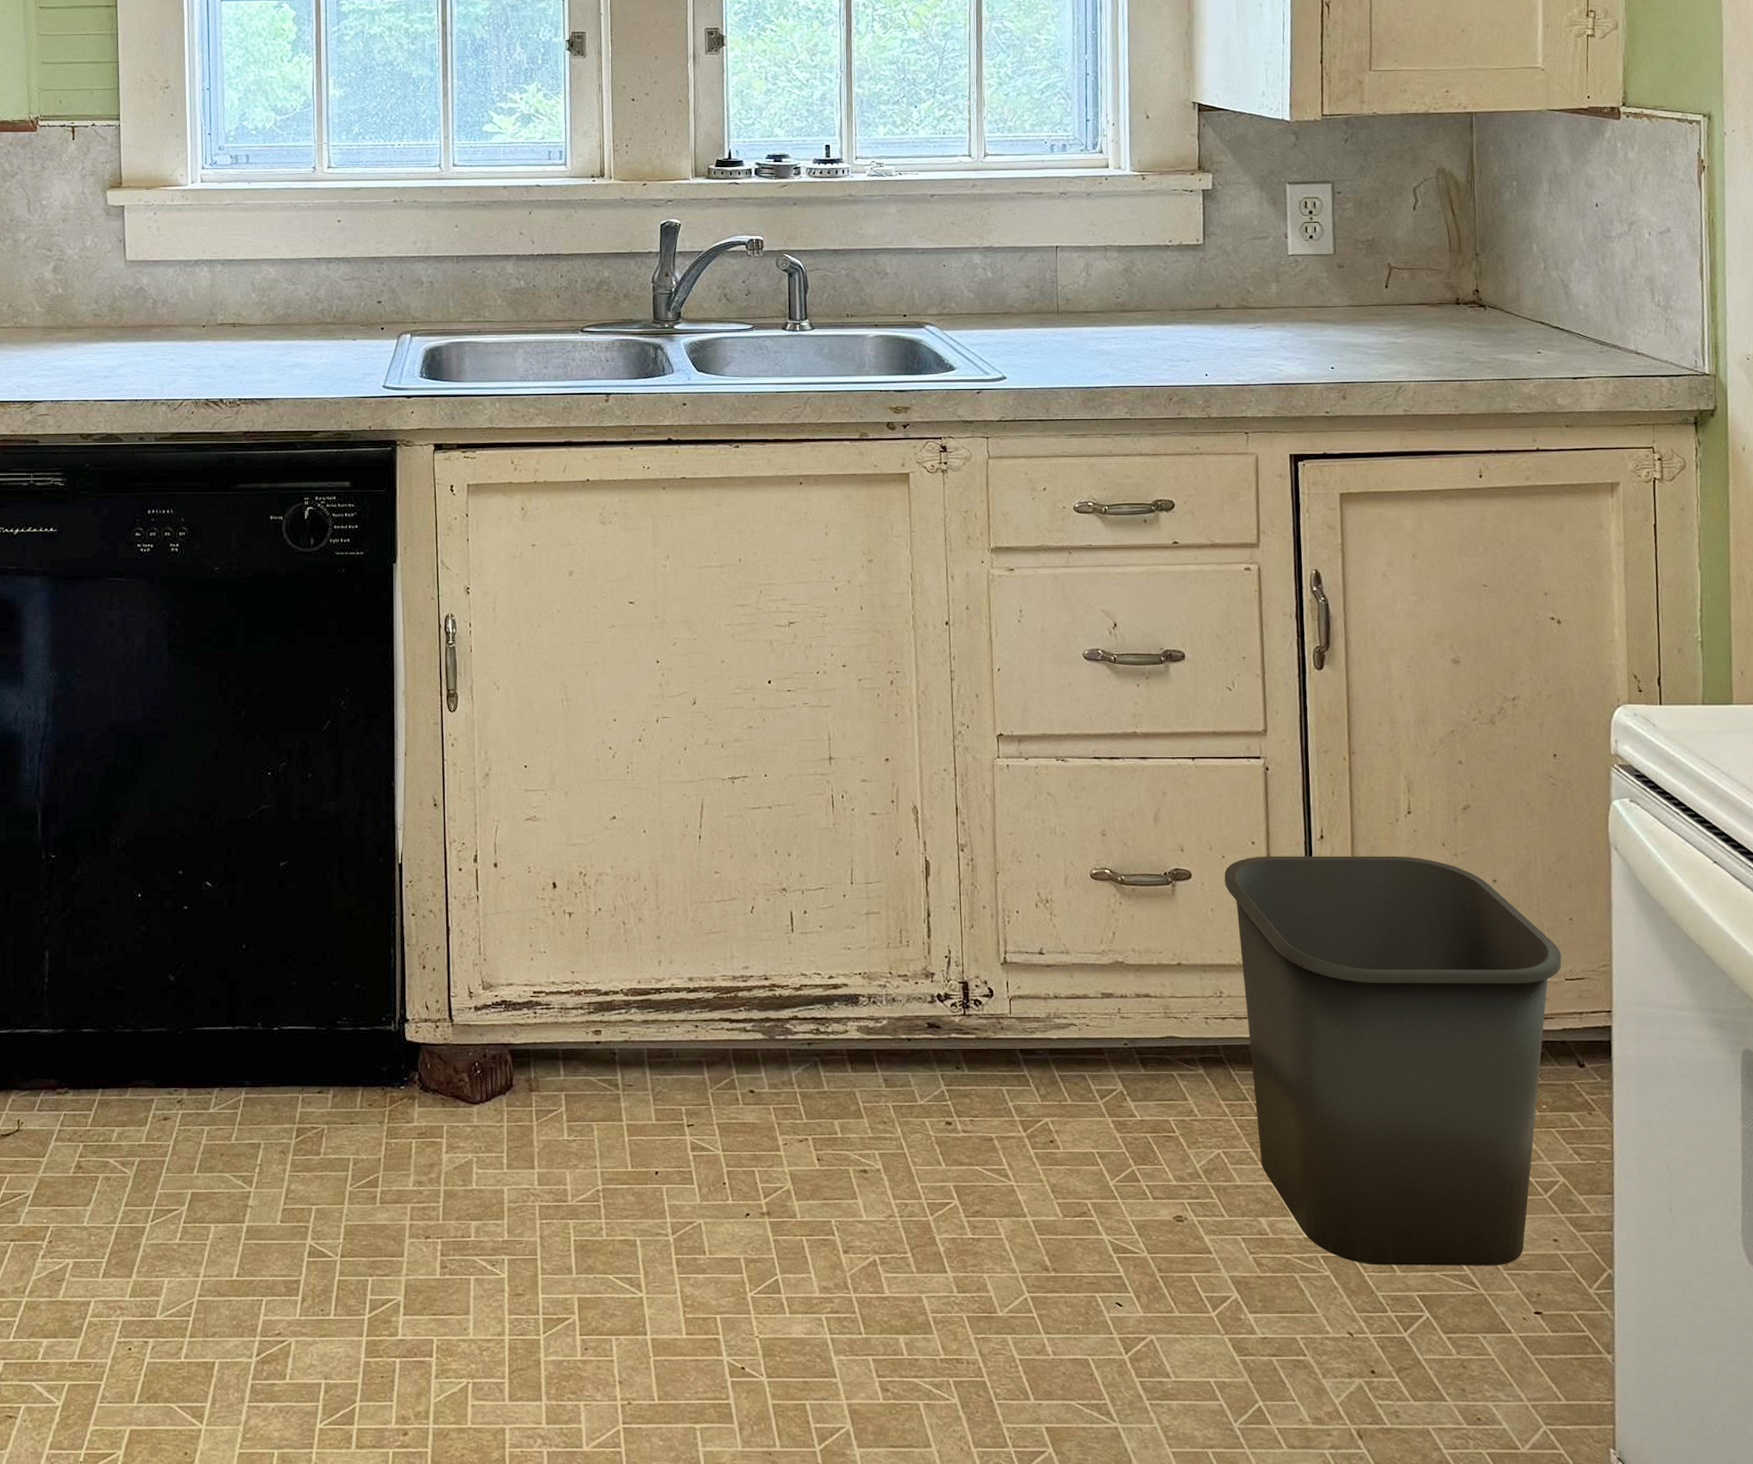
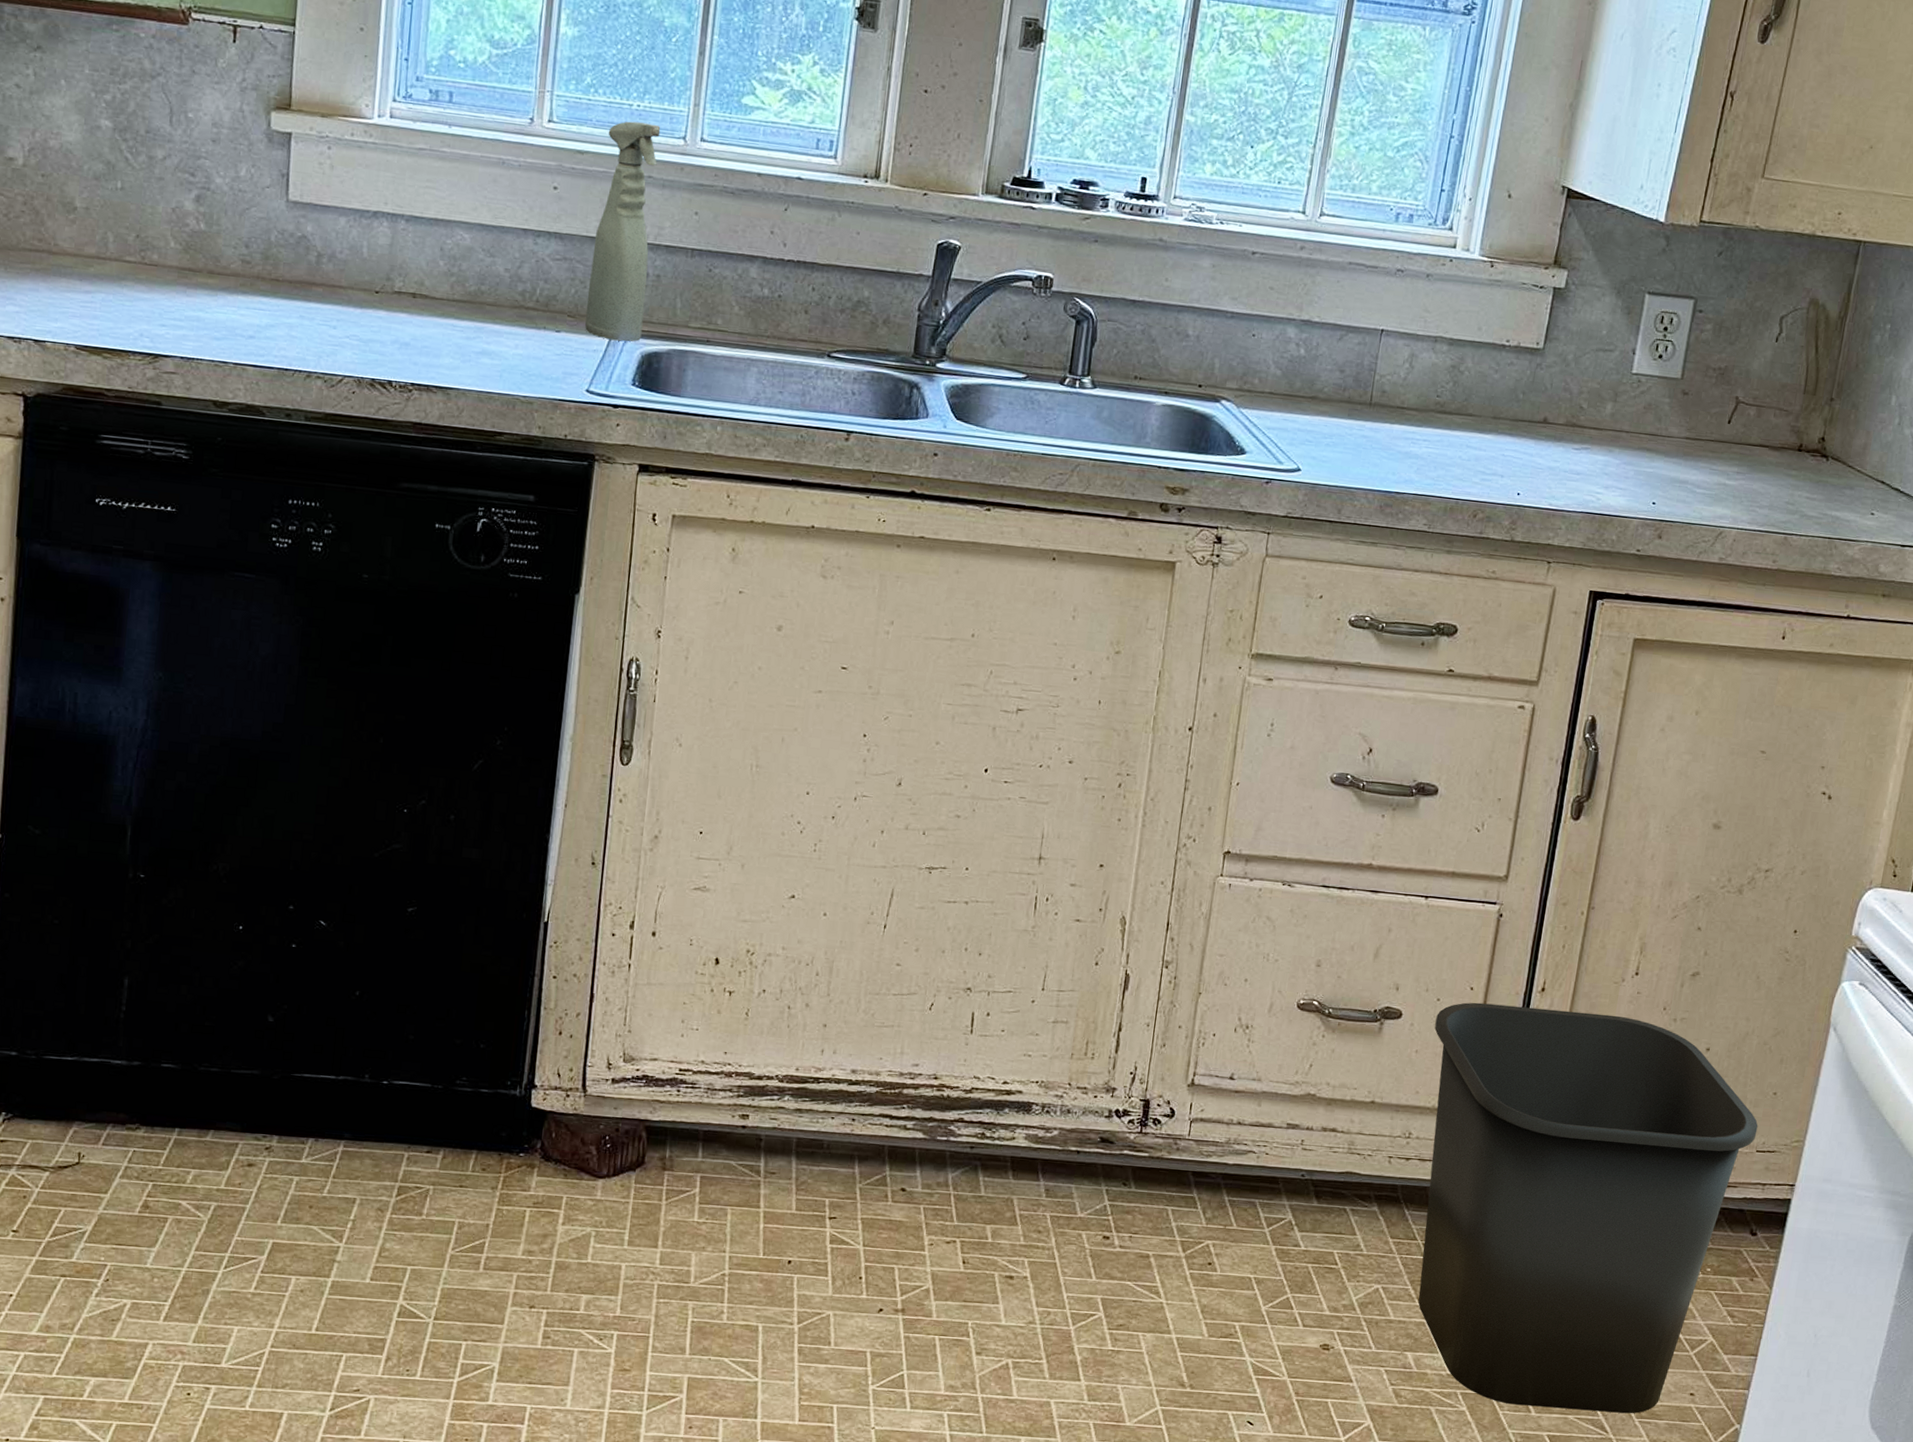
spray bottle: none [375,158,423,341] -> present [584,121,661,342]

